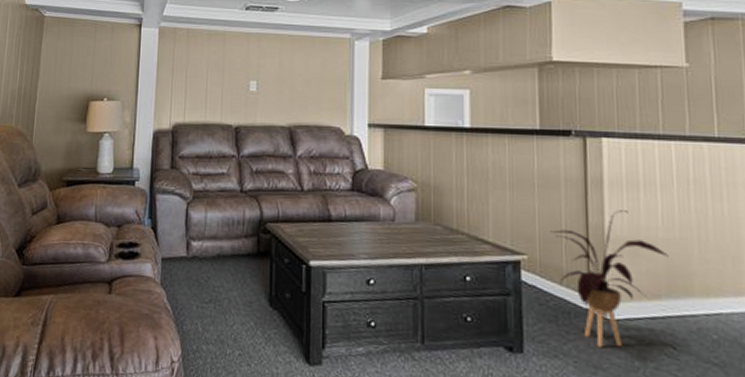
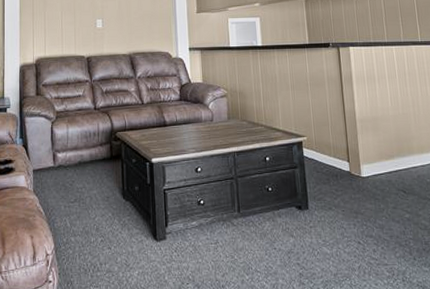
house plant: present [550,210,669,348] -> none [320,98,397,198]

